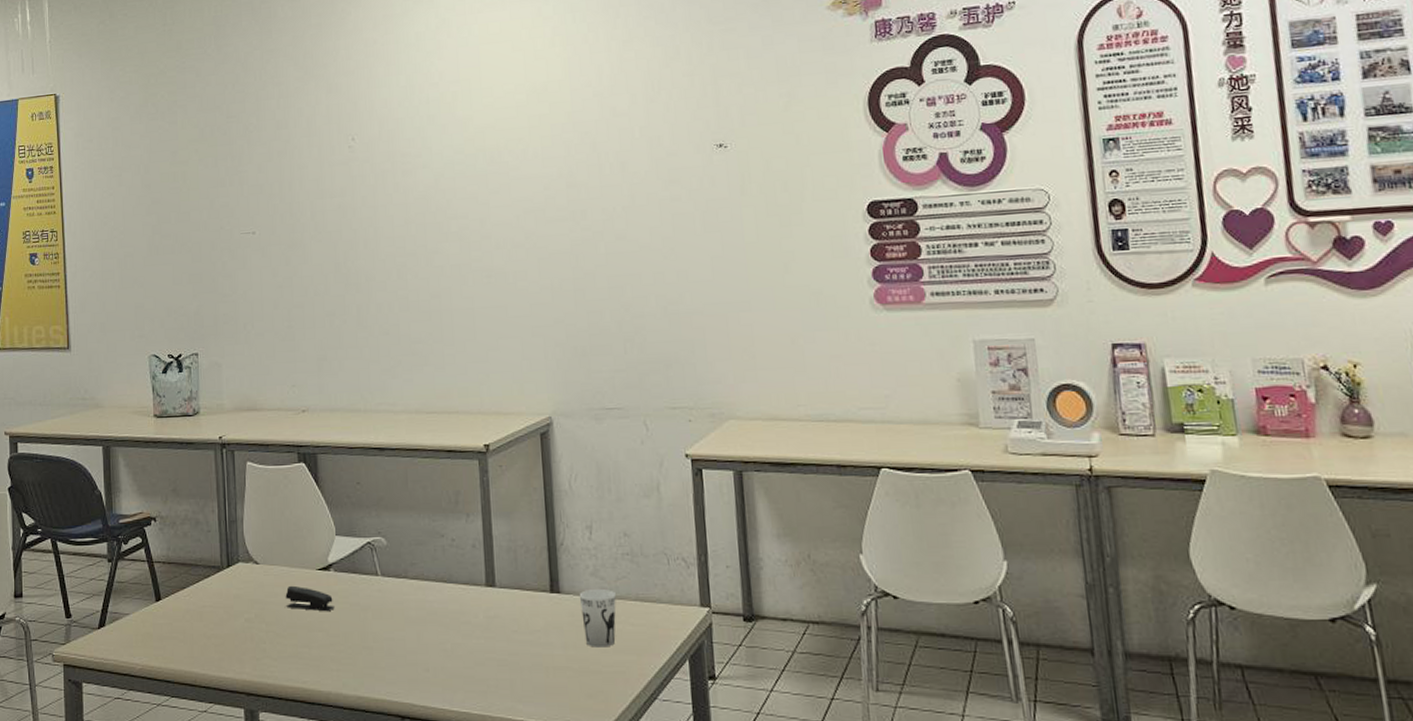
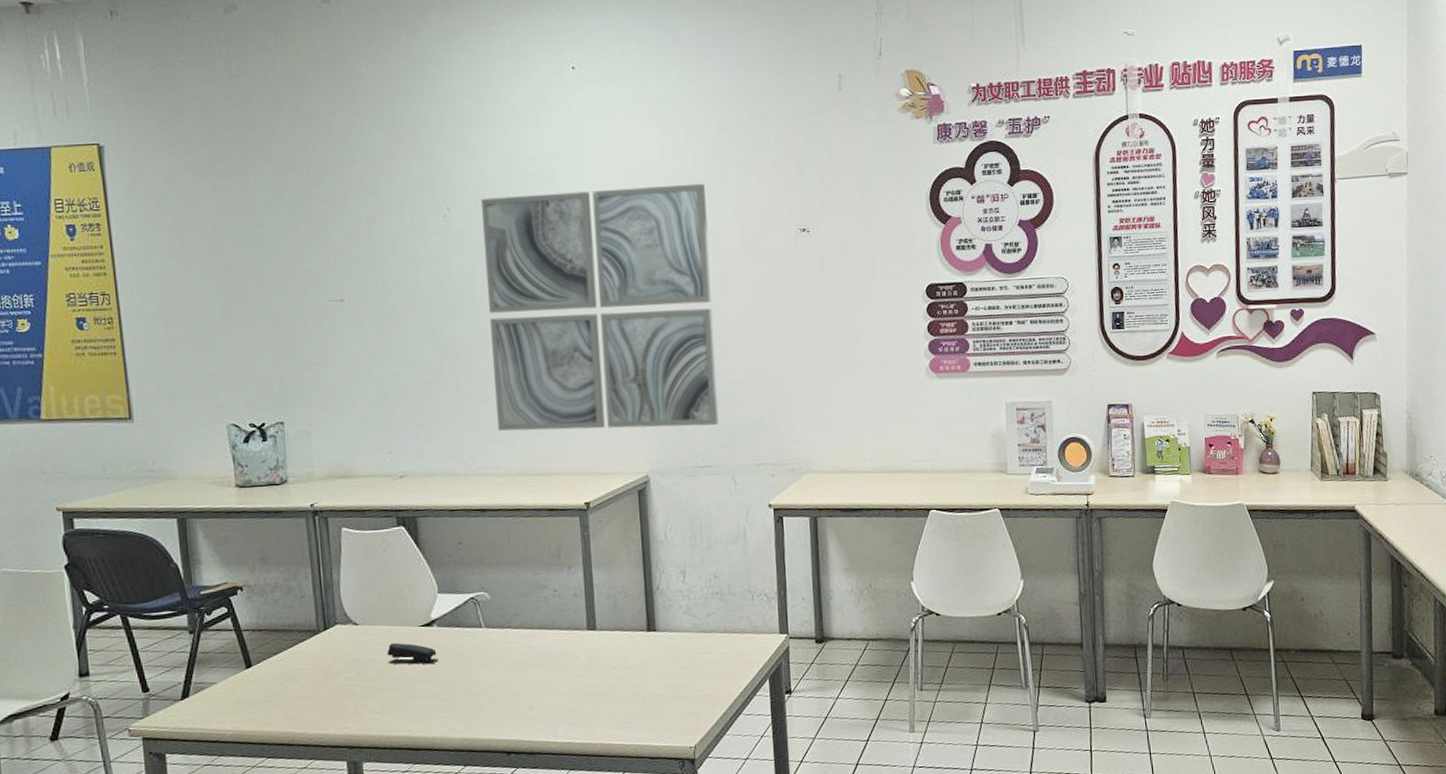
wall art: none [384,100,628,366] -> present [480,183,719,431]
cup: present [579,588,616,648] -> none [673,624,707,676]

